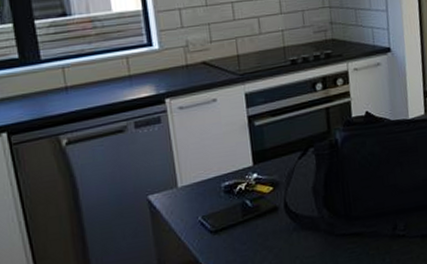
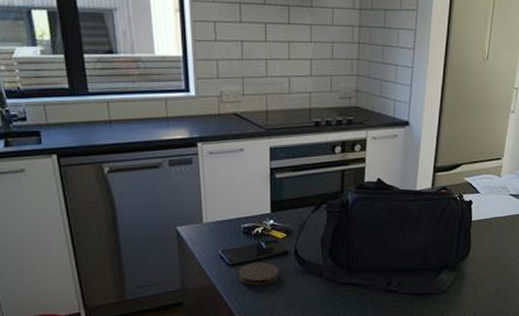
coaster: none [223,223,270,253] -> present [238,262,279,286]

